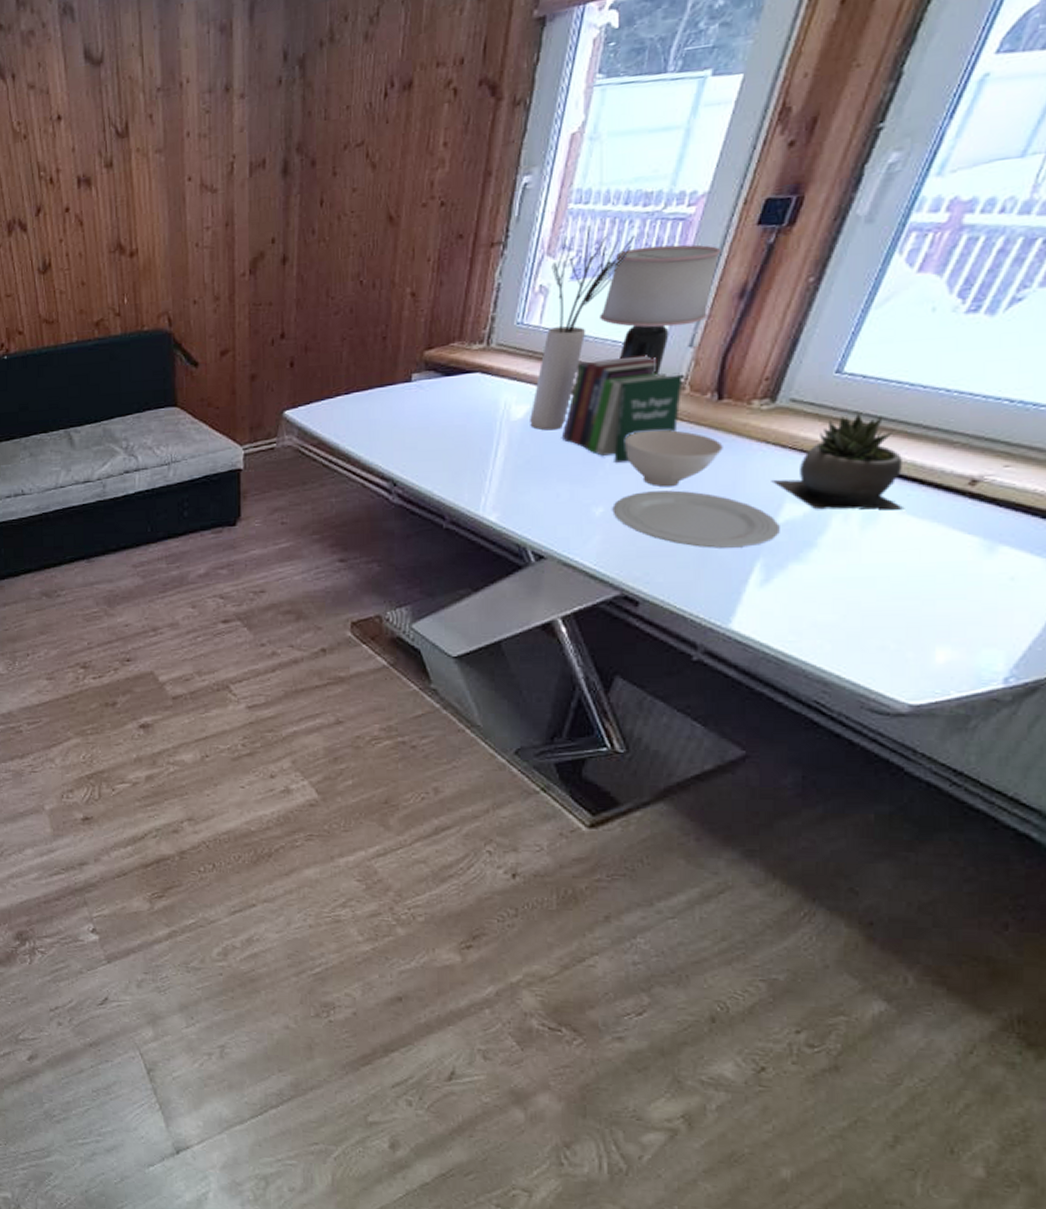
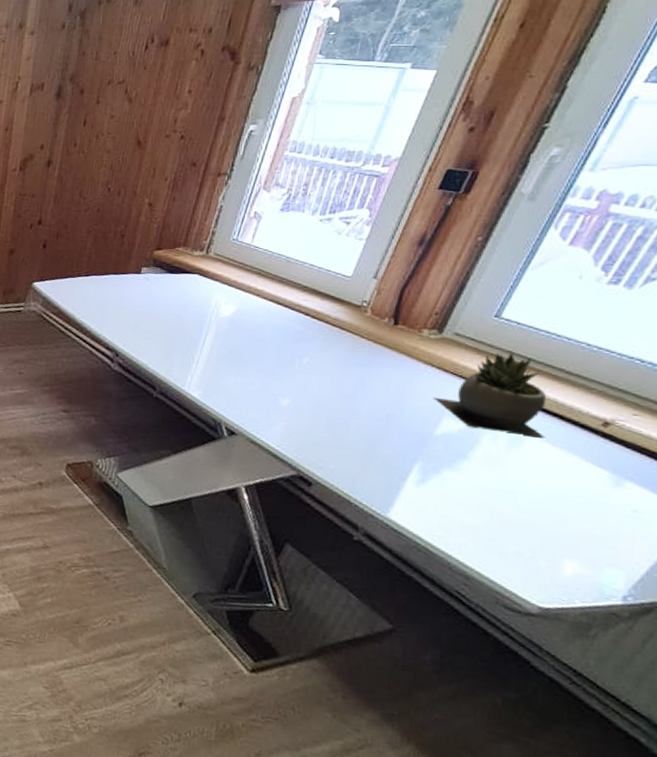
vase: present [530,226,635,431] -> none [235,171,337,330]
books: present [561,355,683,463] -> none [259,278,366,365]
table lamp: present [600,244,722,376] -> none [301,193,407,298]
plate: present [612,490,780,548] -> none [297,391,438,451]
bowl: present [624,429,723,487] -> none [312,341,395,391]

